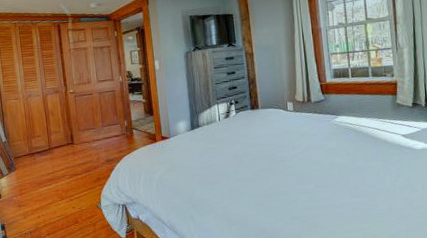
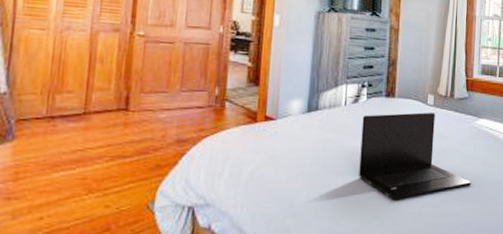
laptop: none [235,117,339,191] -> present [359,112,471,201]

